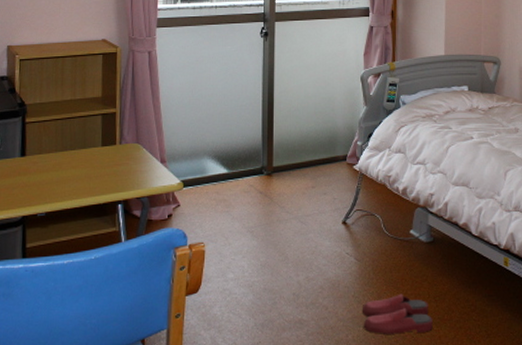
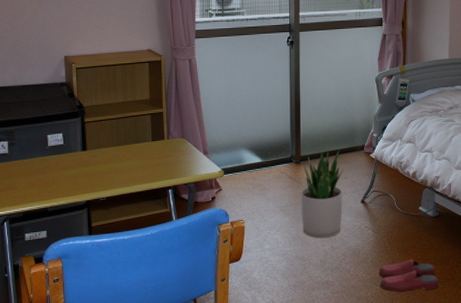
planter: none [272,160,322,267] -> present [301,149,343,239]

